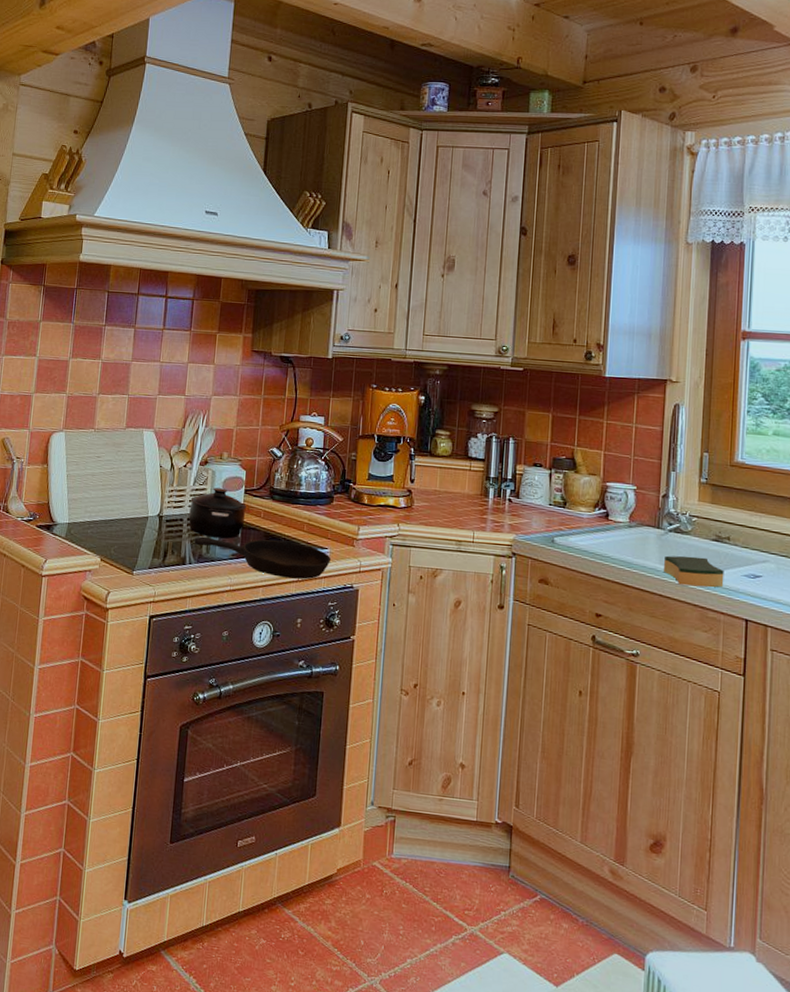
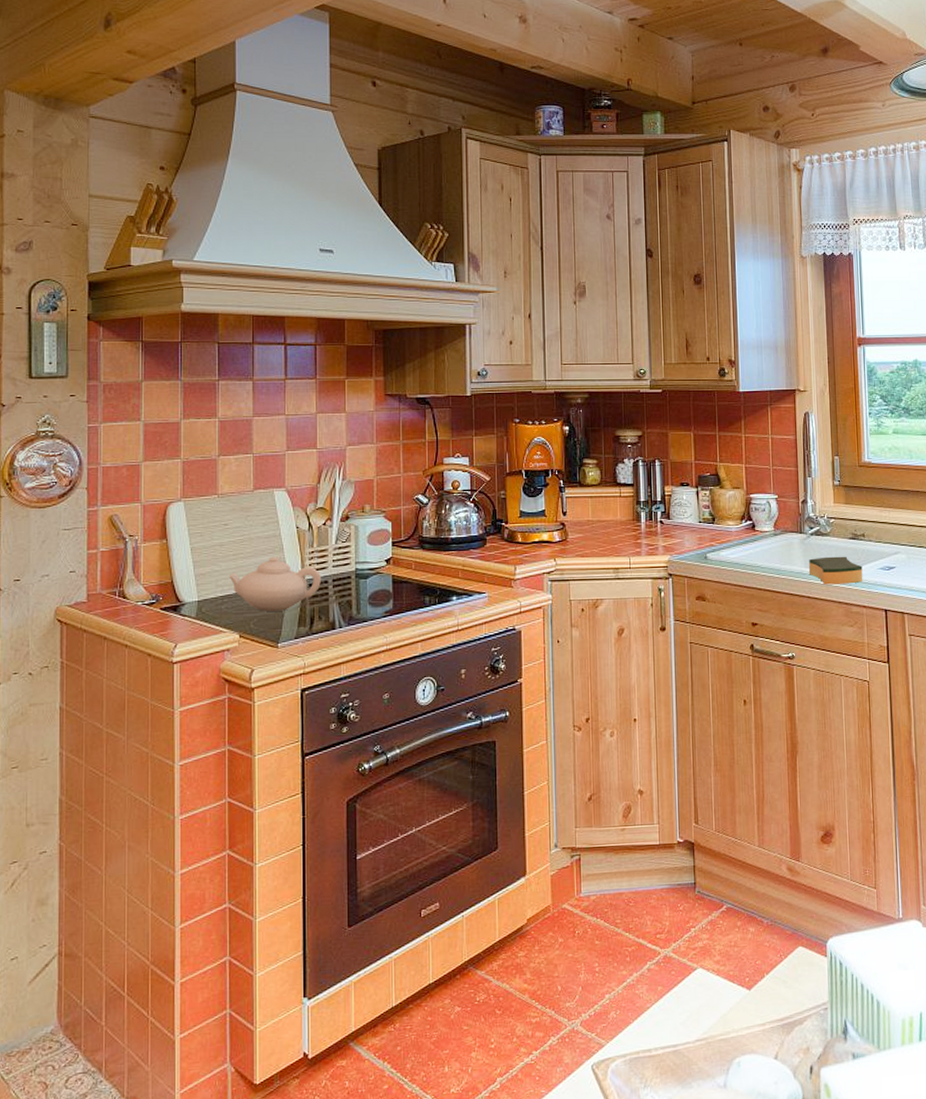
teapot: none [97,490,178,542] -> present [230,556,321,612]
saucepan: present [188,487,247,539] -> none [334,543,396,597]
frying pan: present [194,536,331,580] -> none [342,590,489,630]

